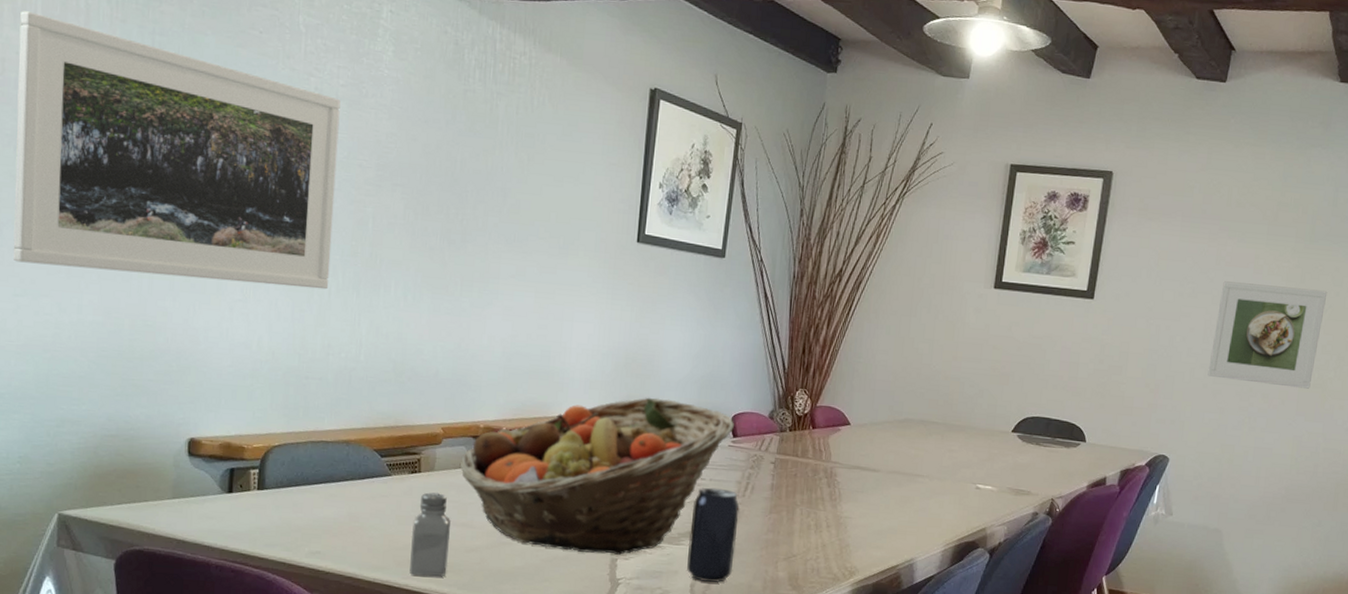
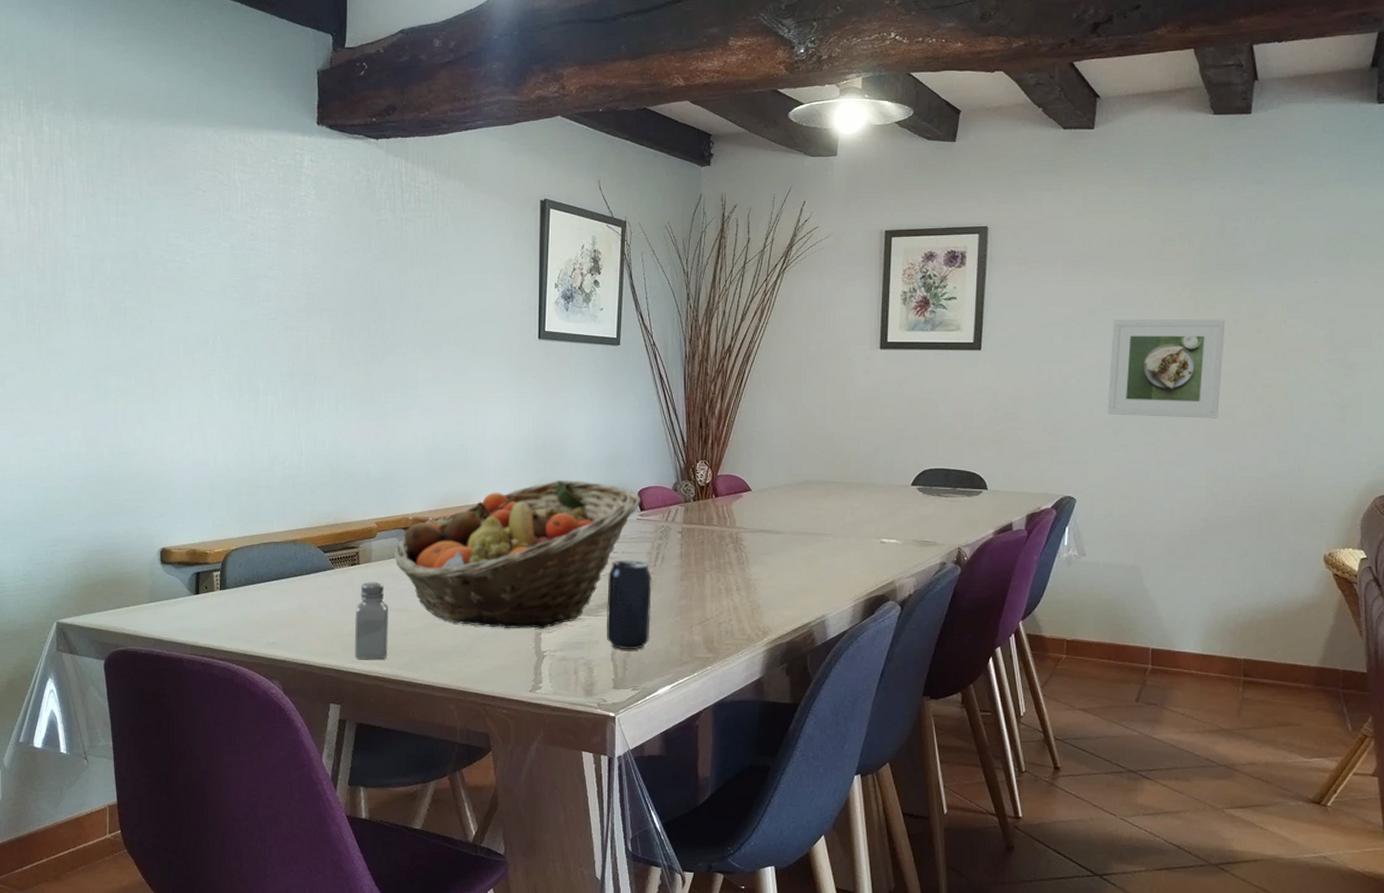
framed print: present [13,11,341,290] -> none [12,197,273,408]

